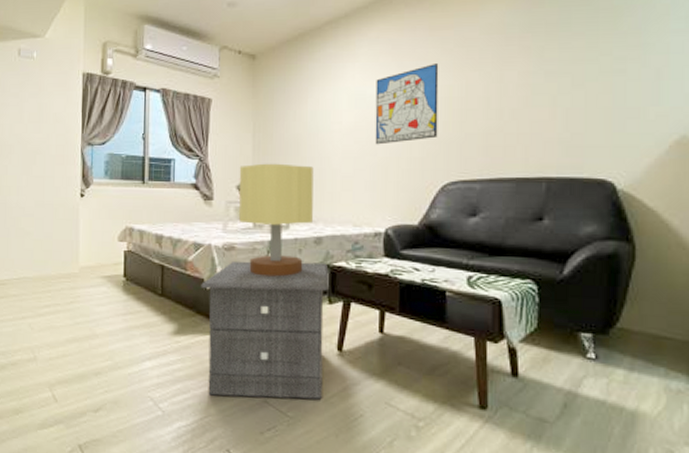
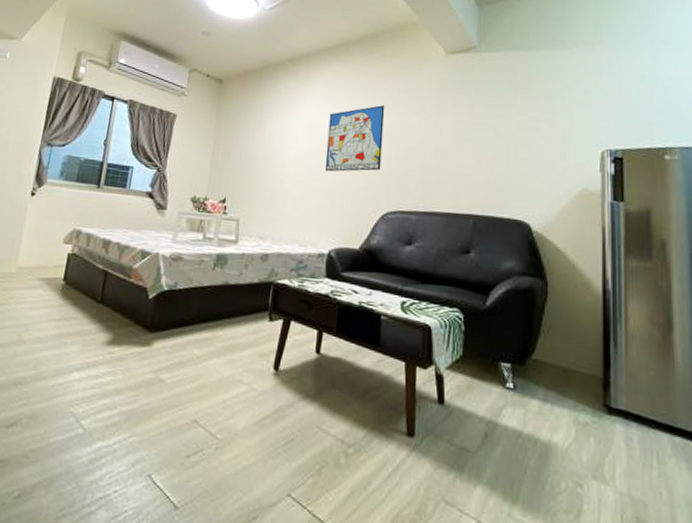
nightstand: present [201,261,329,400] -> none [136,272,272,421]
table lamp: present [239,163,314,277] -> none [189,178,267,291]

